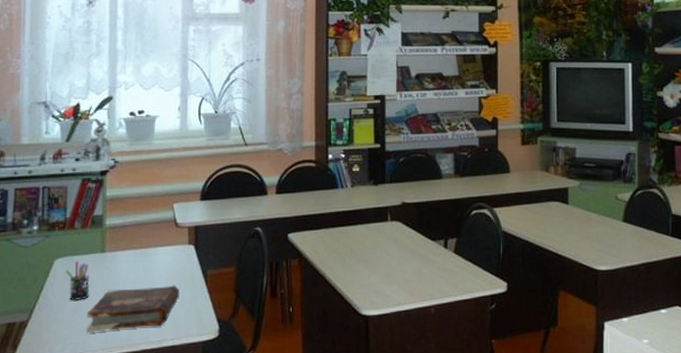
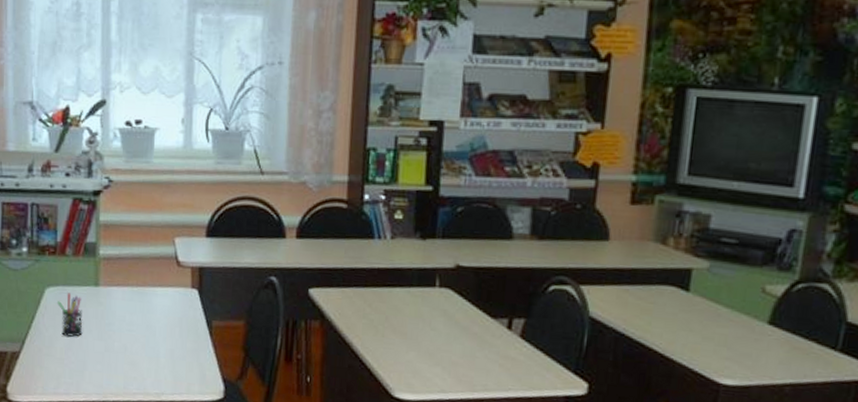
book: present [86,285,180,334] -> none [79,328,181,378]

